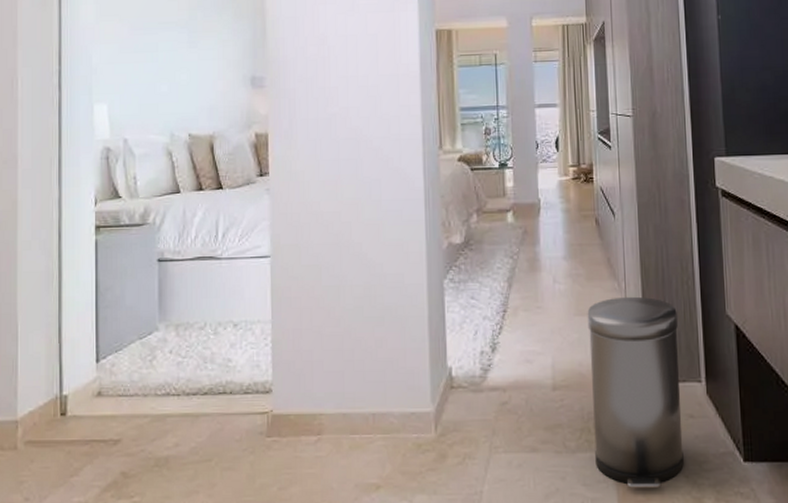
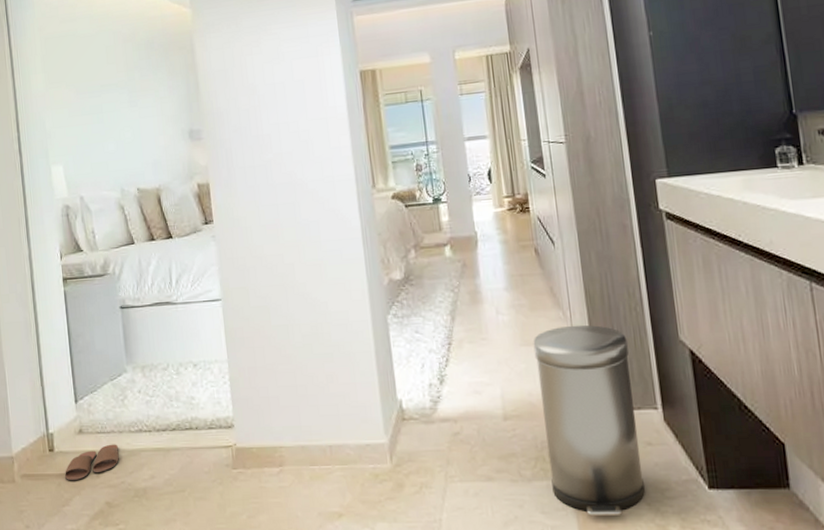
slipper: none [77,408,141,449] -> present [65,444,119,481]

